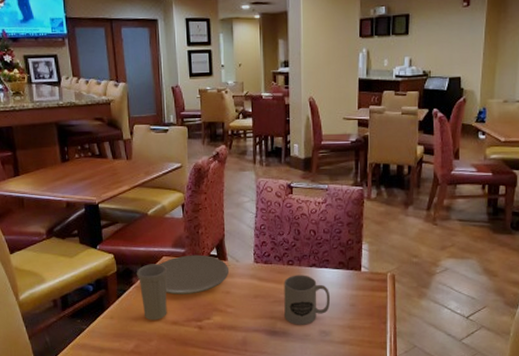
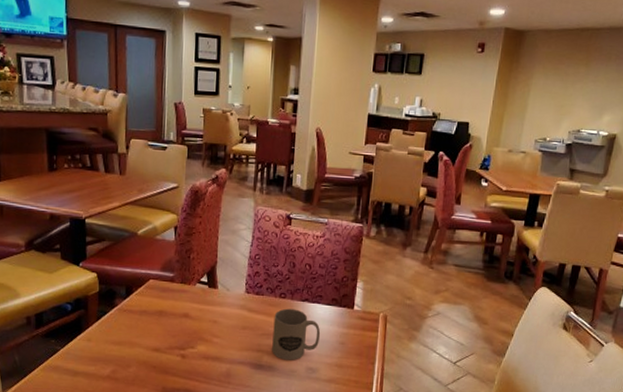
cup: present [137,264,167,321] -> none [120,286,153,346]
plate: present [159,255,230,296] -> none [145,280,219,322]

